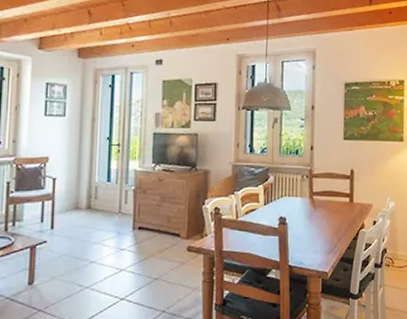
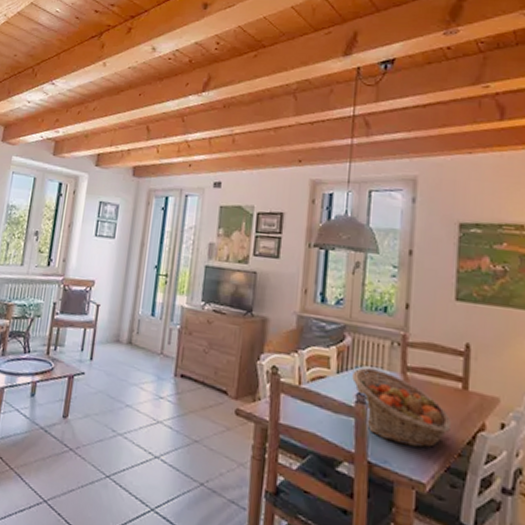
fruit basket: none [275,196,343,248] -> present [352,367,451,449]

